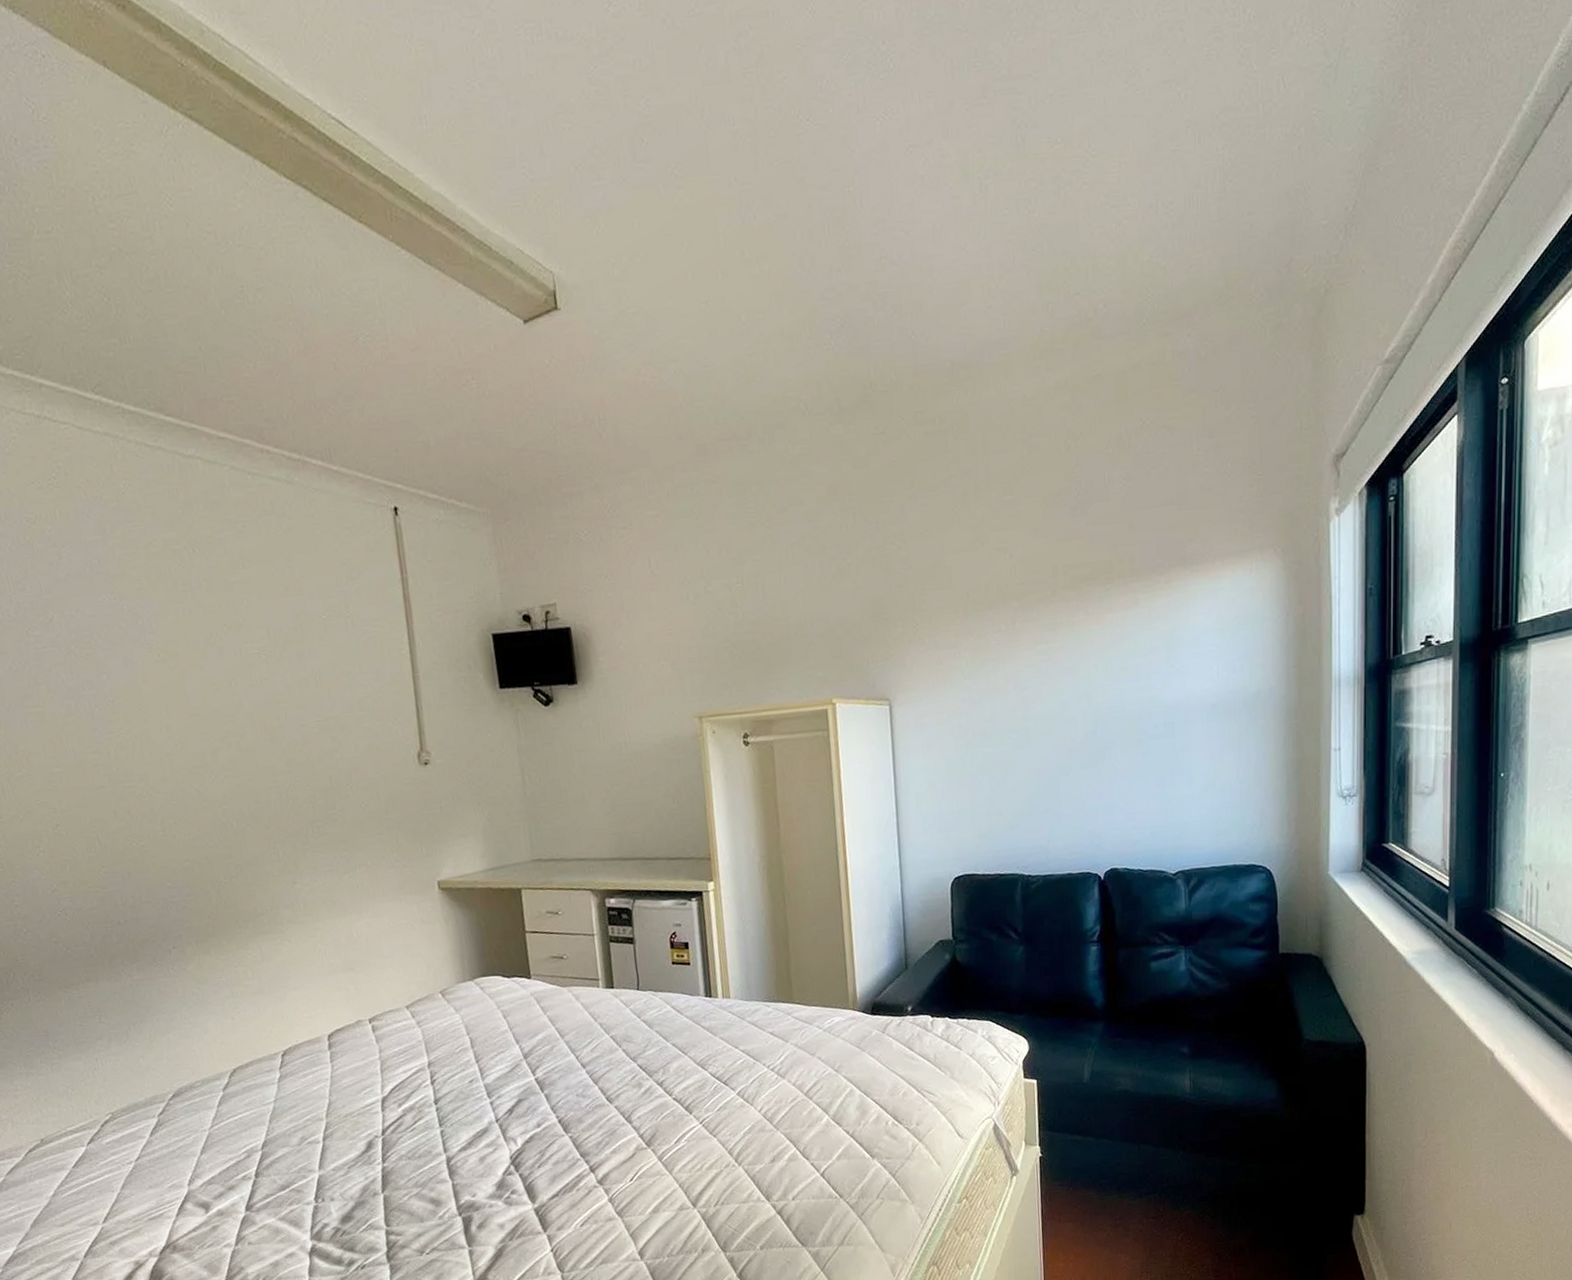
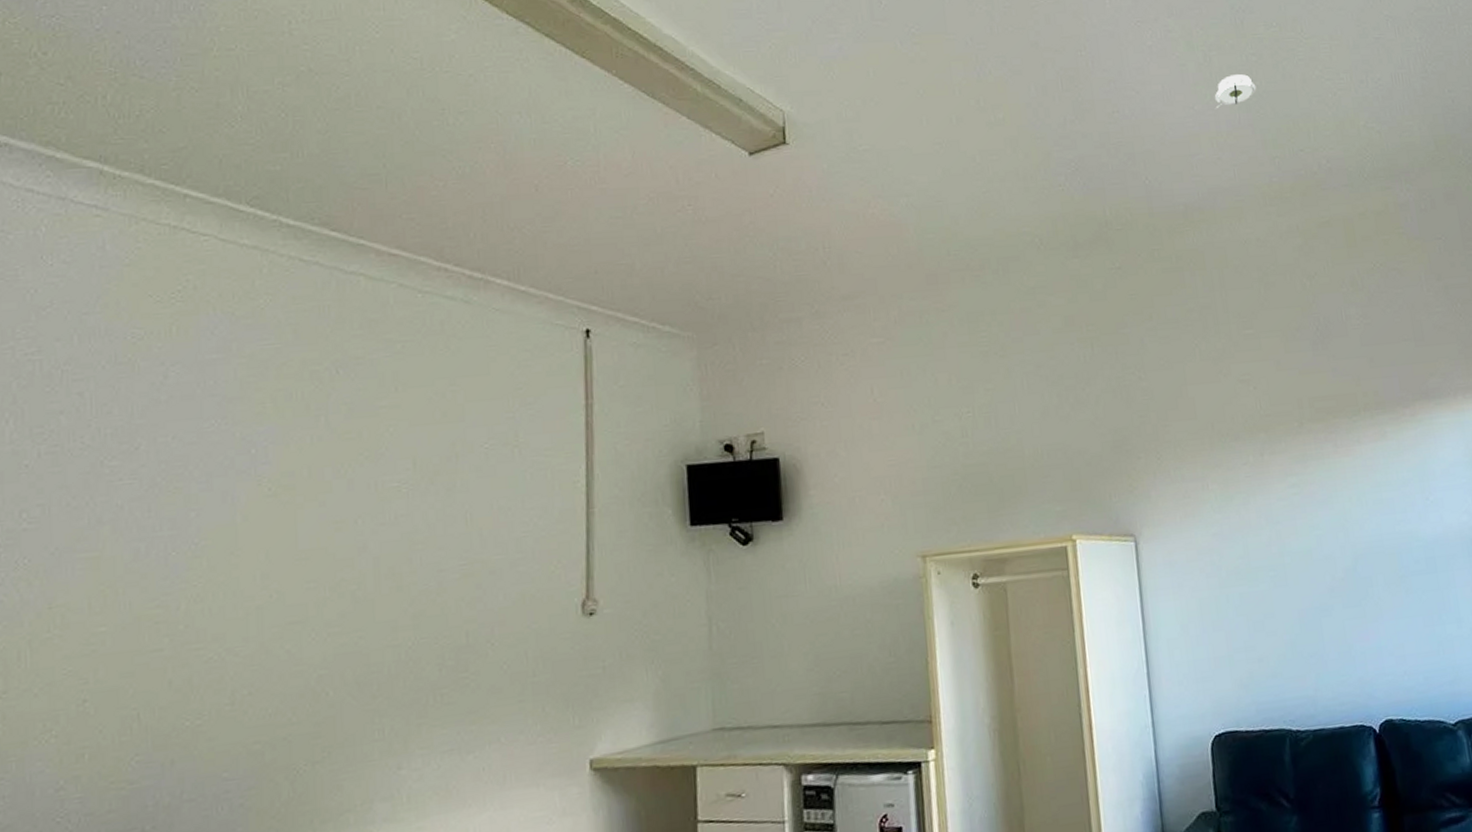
smoke detector: none [987,205,1034,249] -> present [1214,74,1257,109]

